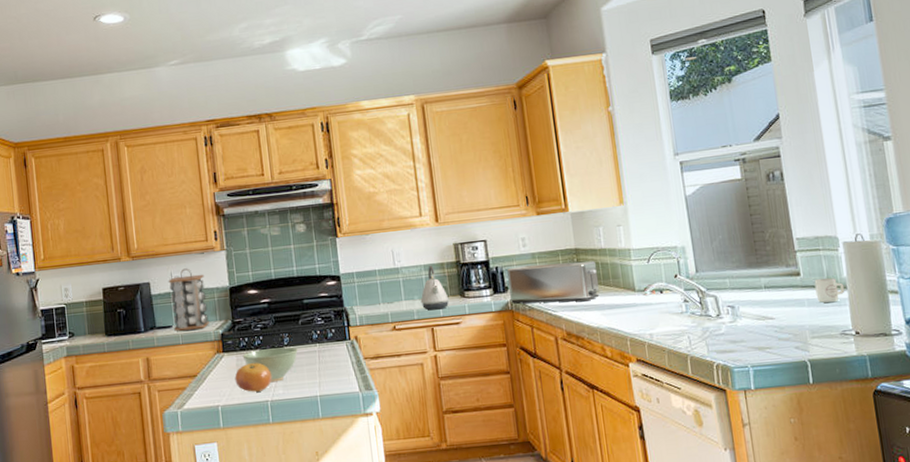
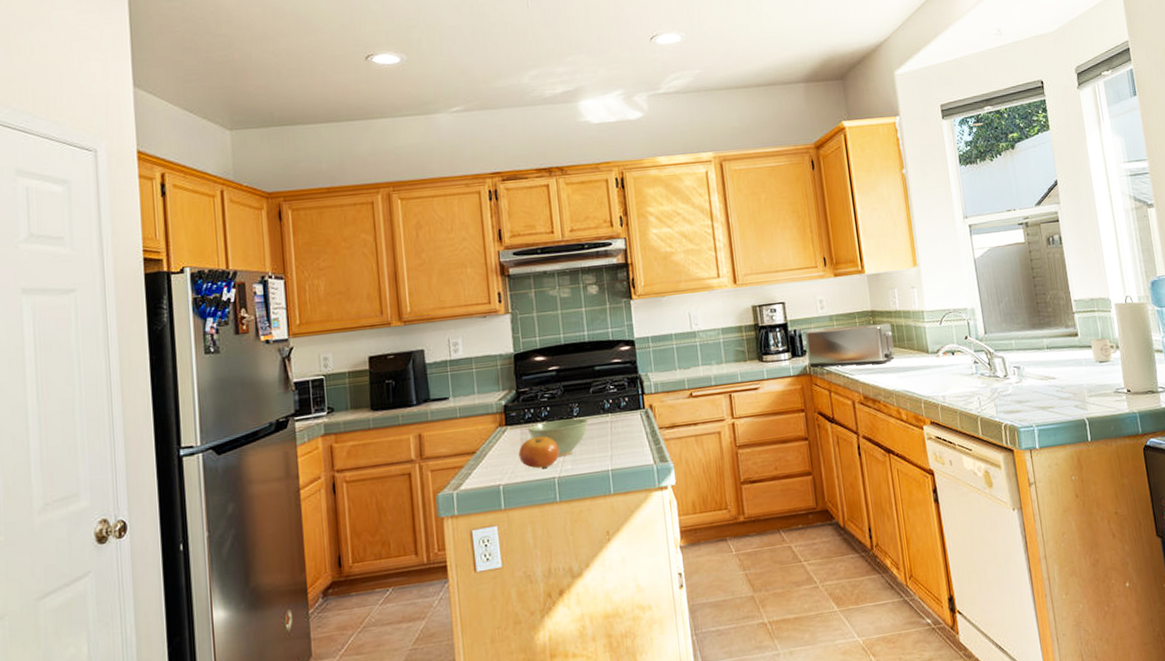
spice rack: present [168,268,209,332] -> none [445,333,491,404]
kettle: present [420,265,450,311] -> none [718,328,748,376]

